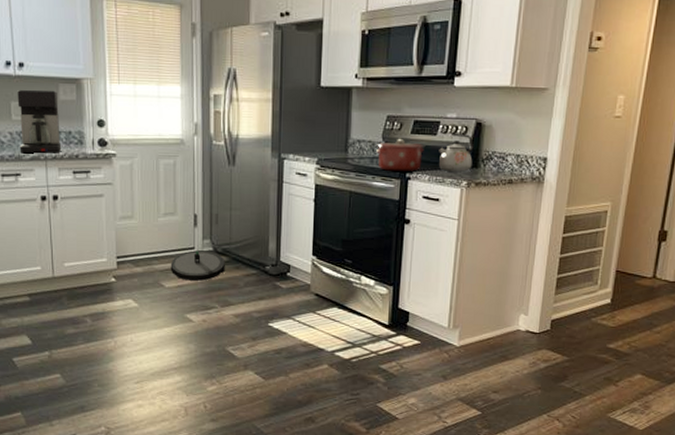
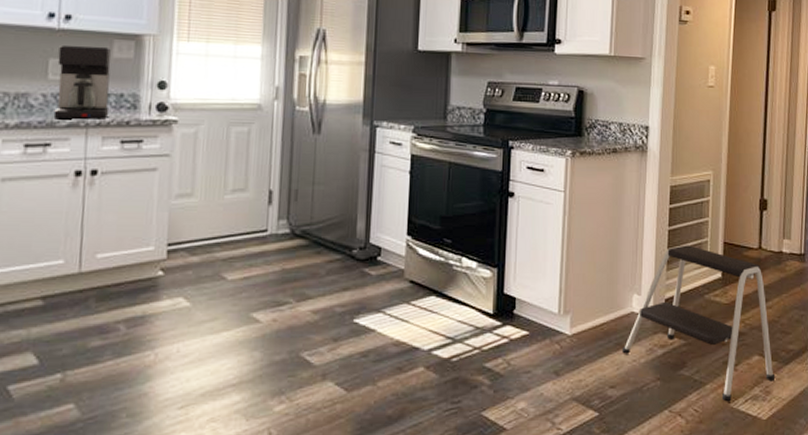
robot vacuum: present [170,250,225,281] -> none [235,233,304,270]
casserole: present [375,138,426,173] -> none [476,105,528,141]
kettle: present [438,133,474,173] -> none [541,100,577,142]
step stool: none [506,272,657,412] -> present [622,245,776,402]

